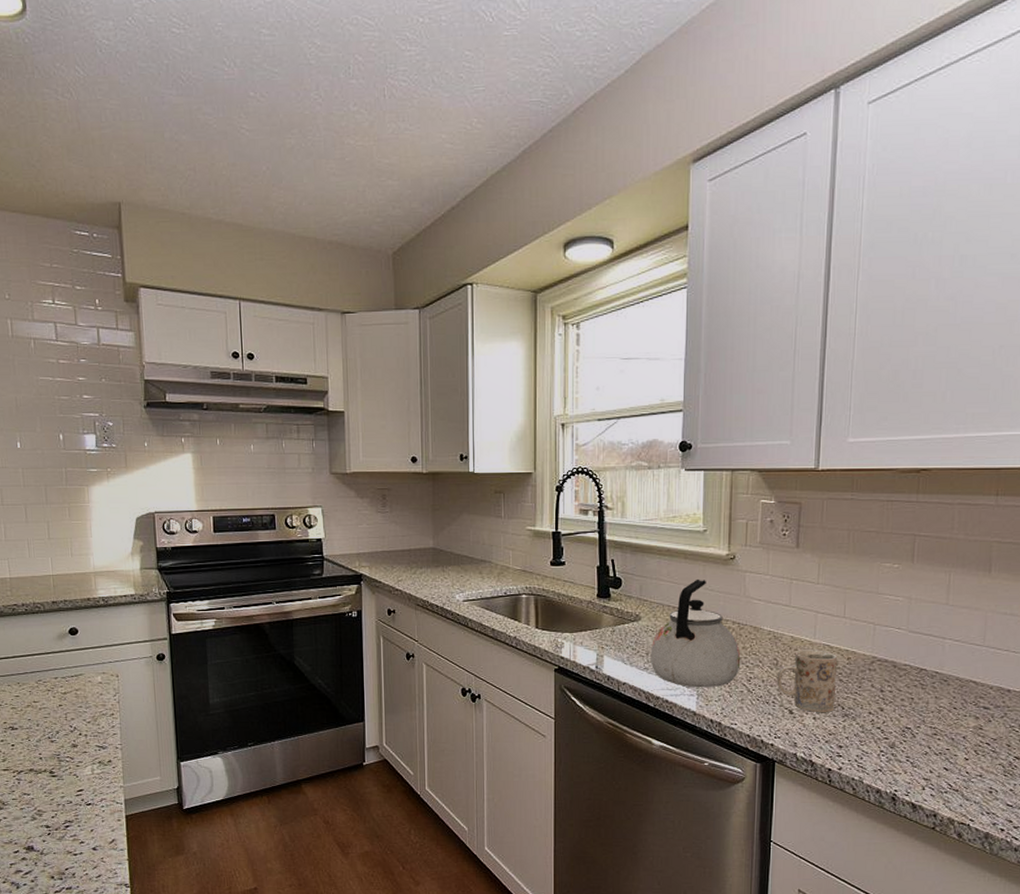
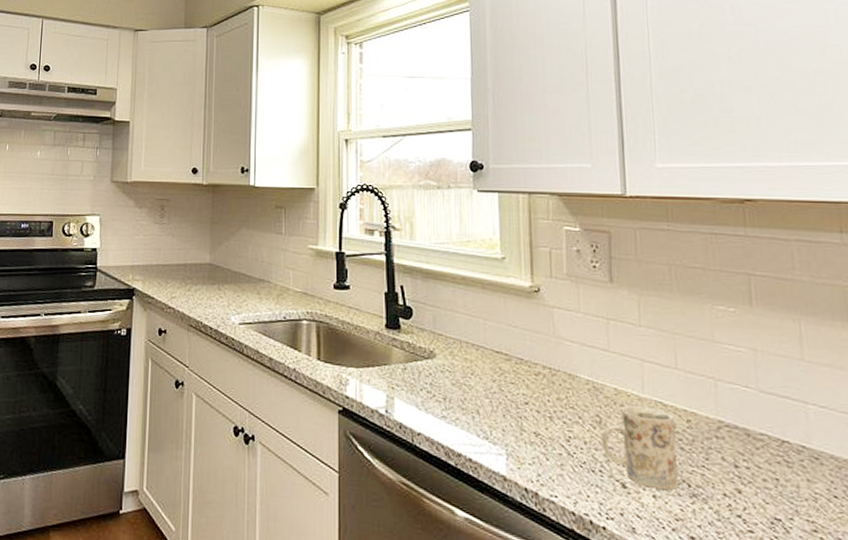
kettle: present [650,579,741,688] -> none [448,312,556,447]

